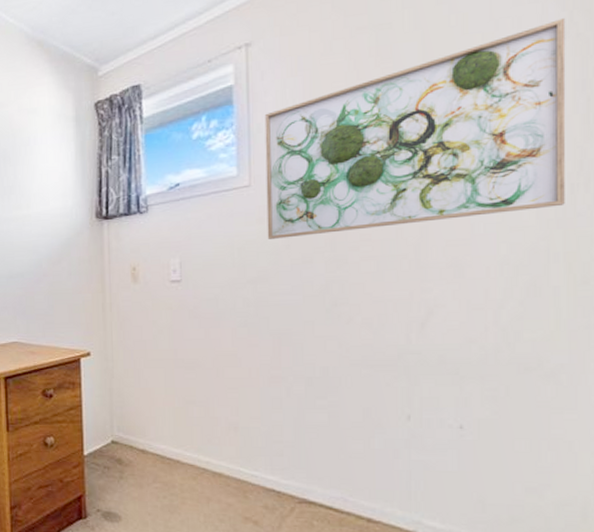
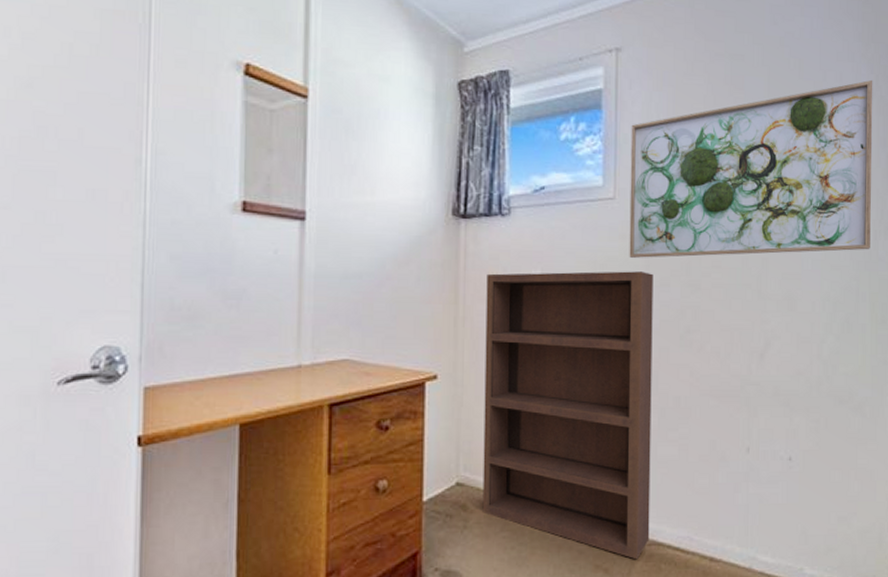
bookcase: none [129,251,300,515] -> present [482,271,653,560]

